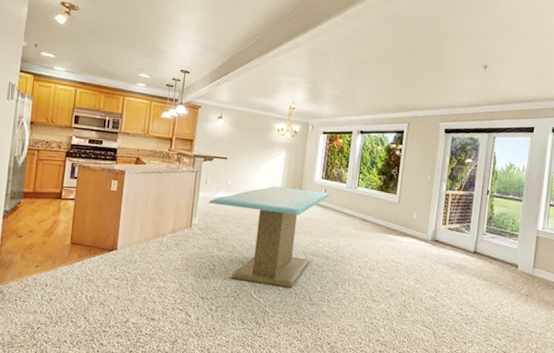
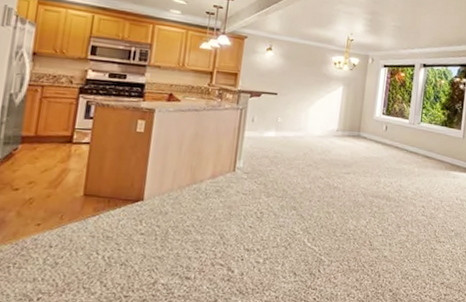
dining table: present [208,186,330,288] -> none [255,123,392,233]

